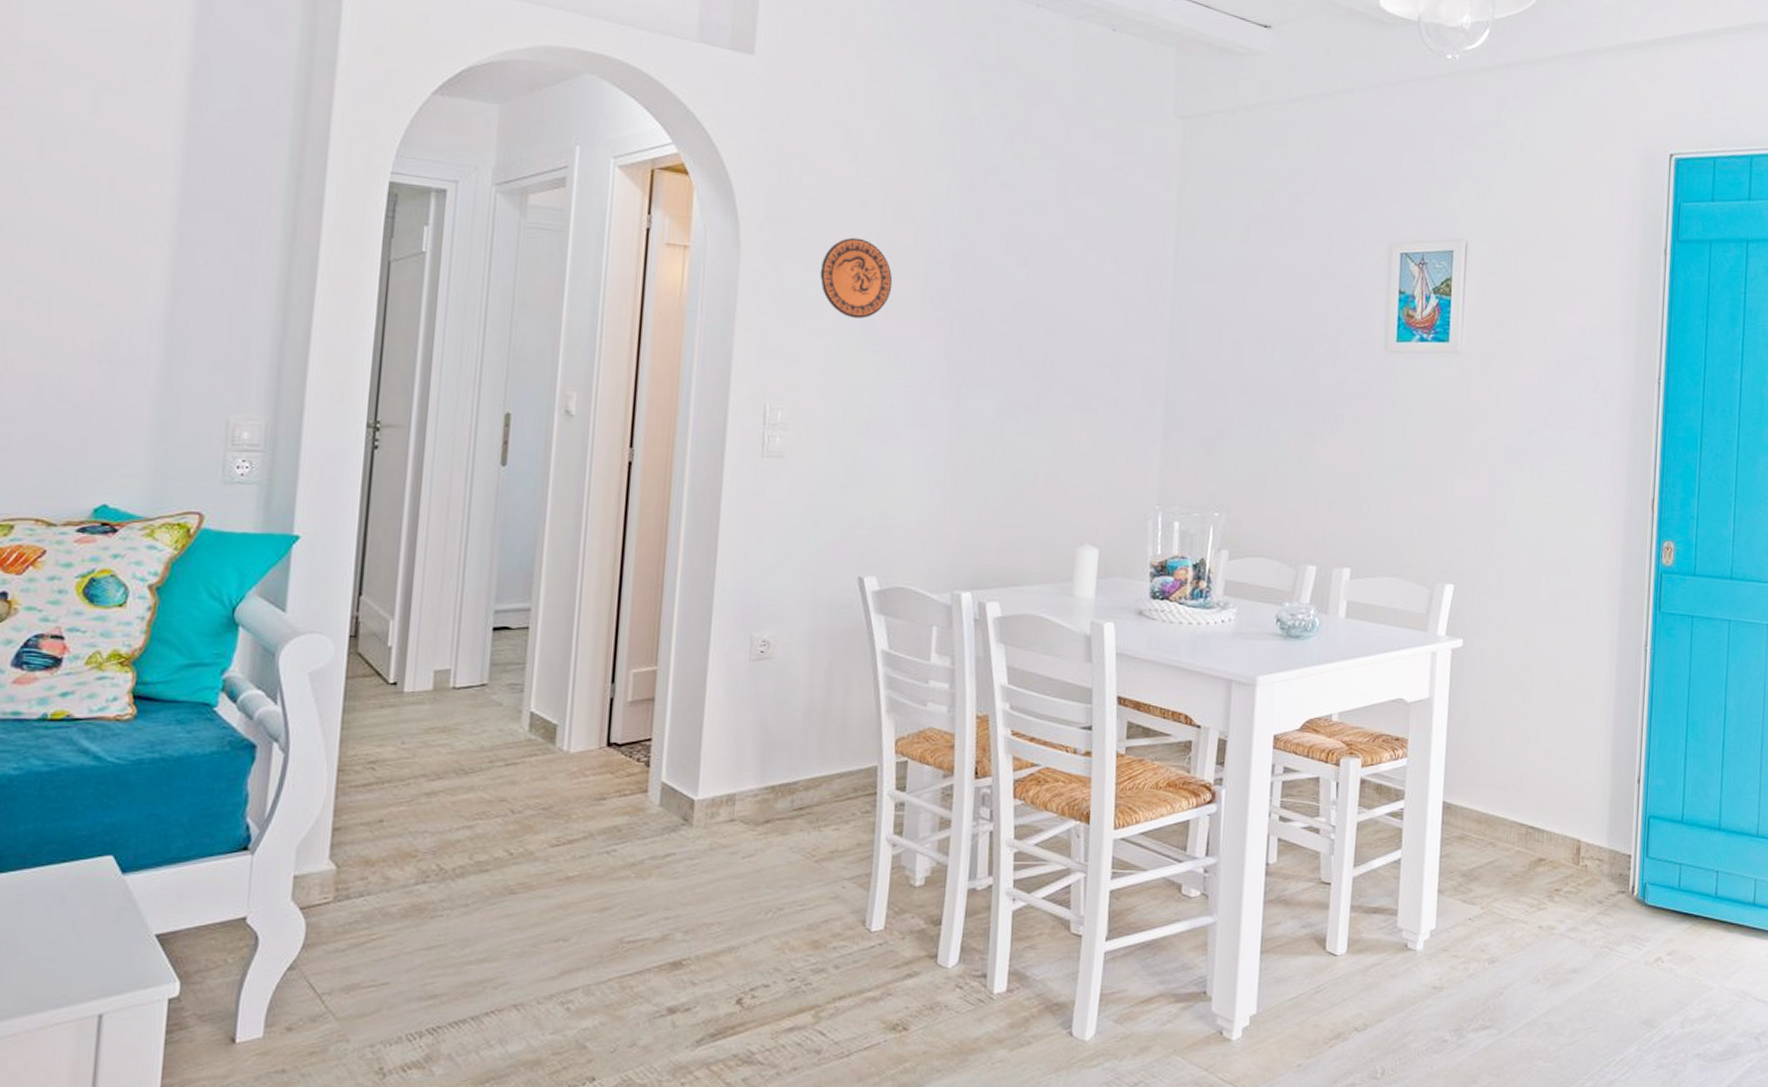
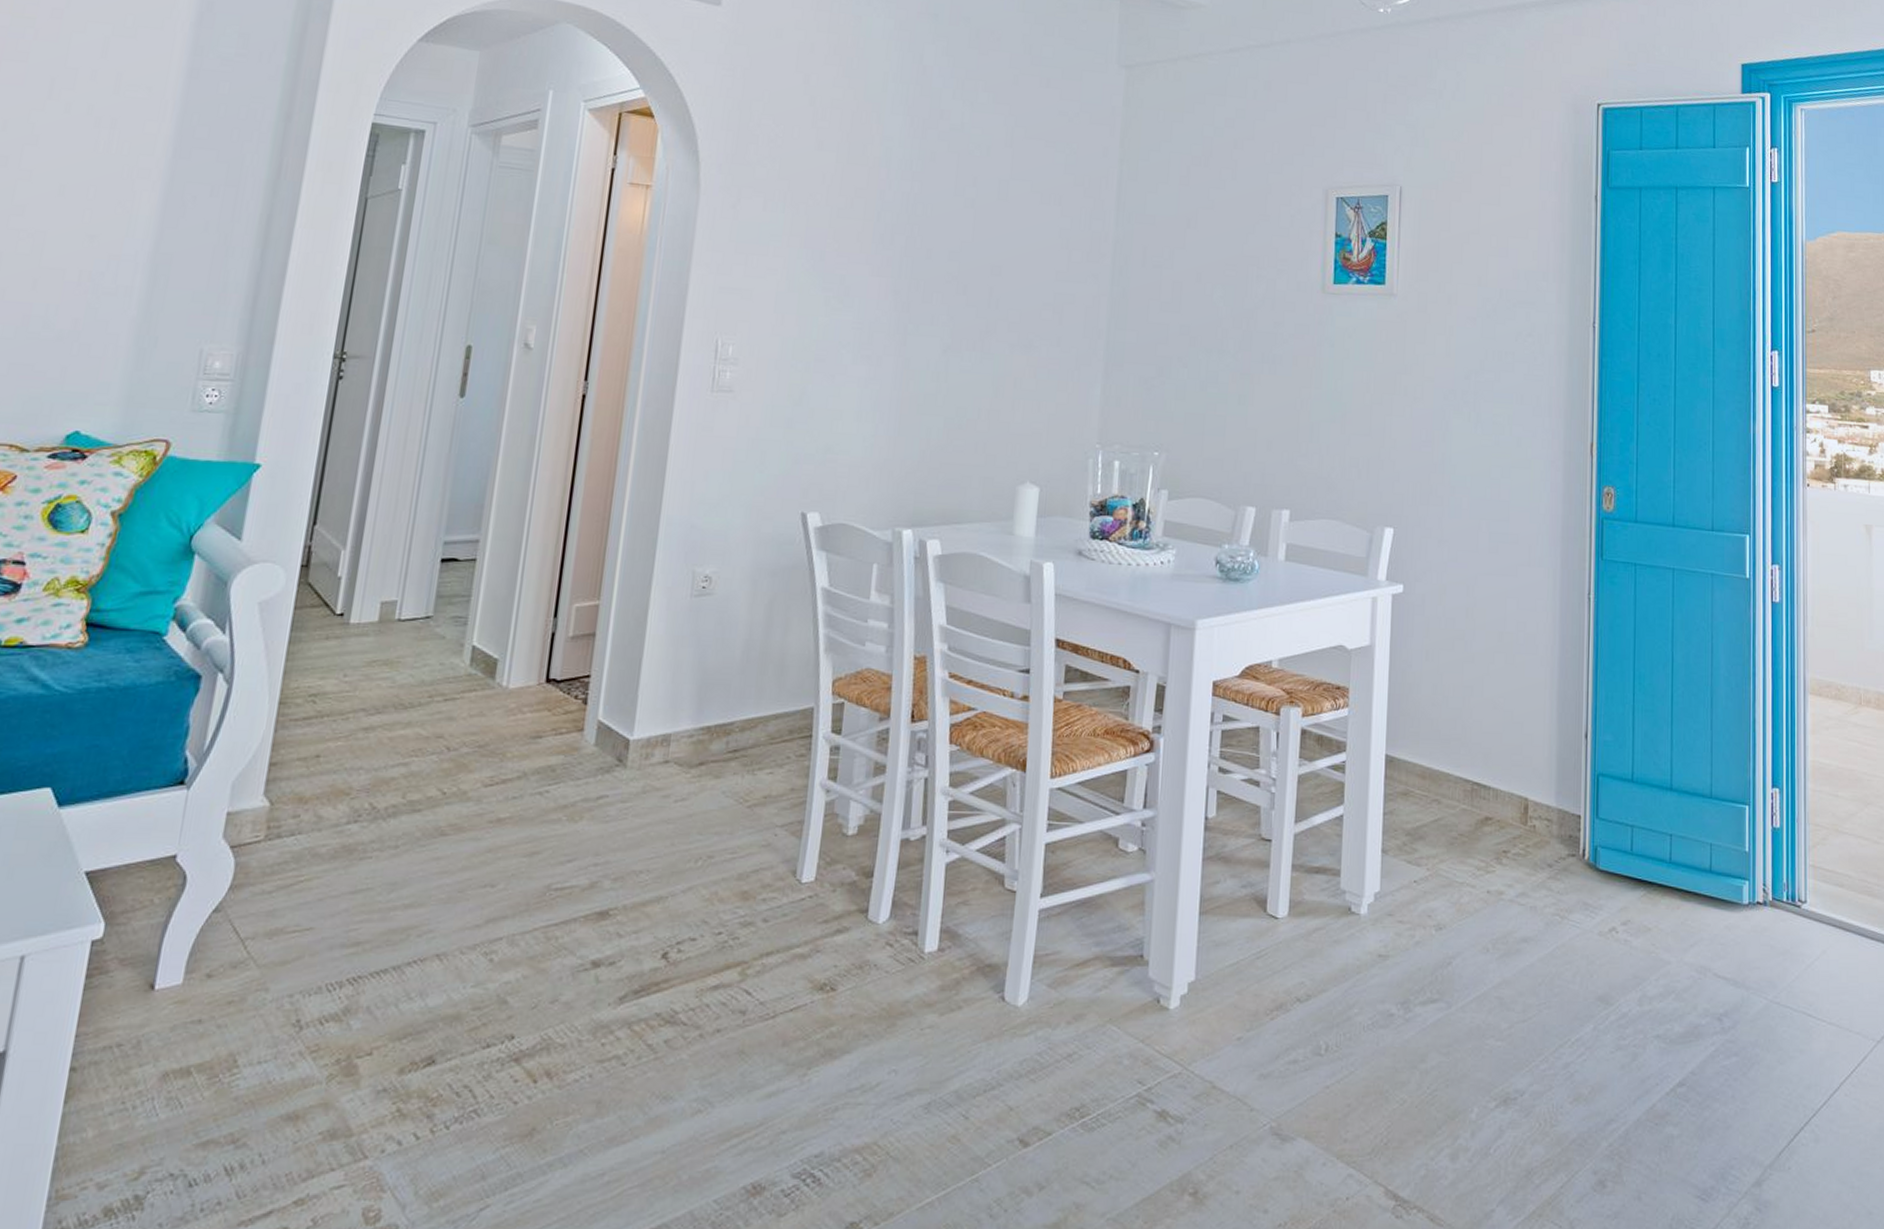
decorative plate: present [819,237,893,319] -> none [774,178,845,257]

